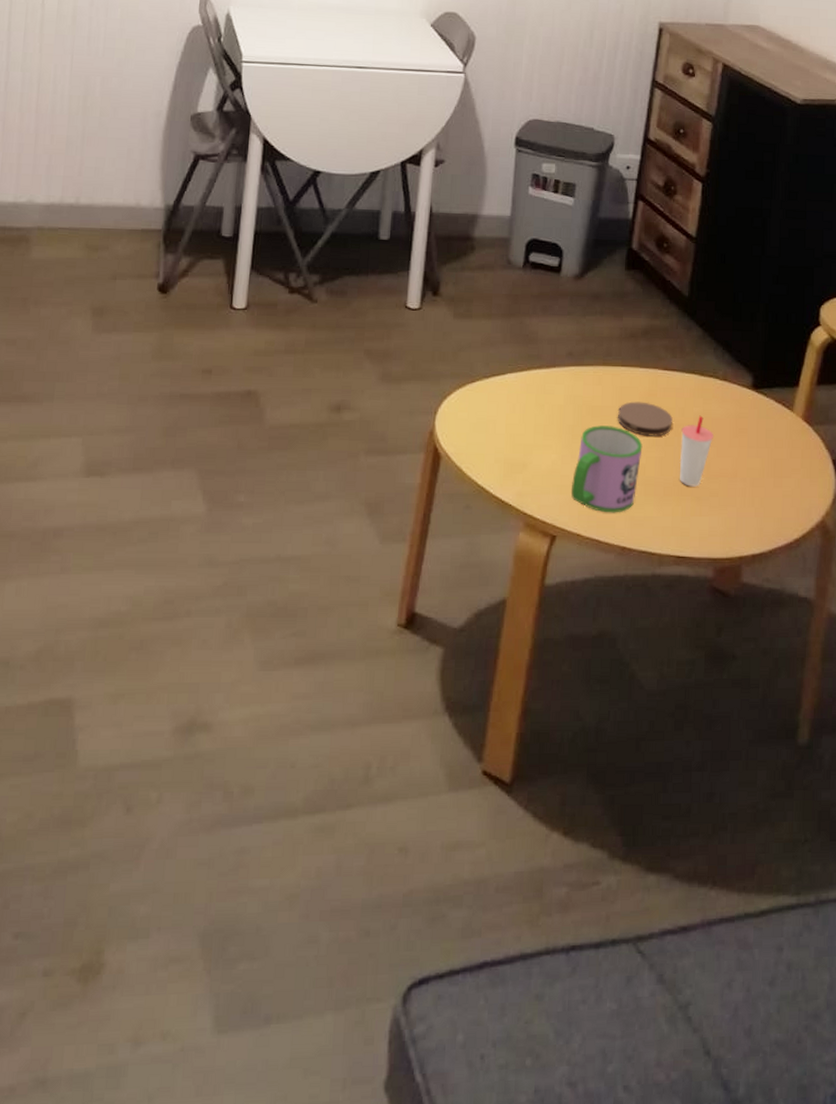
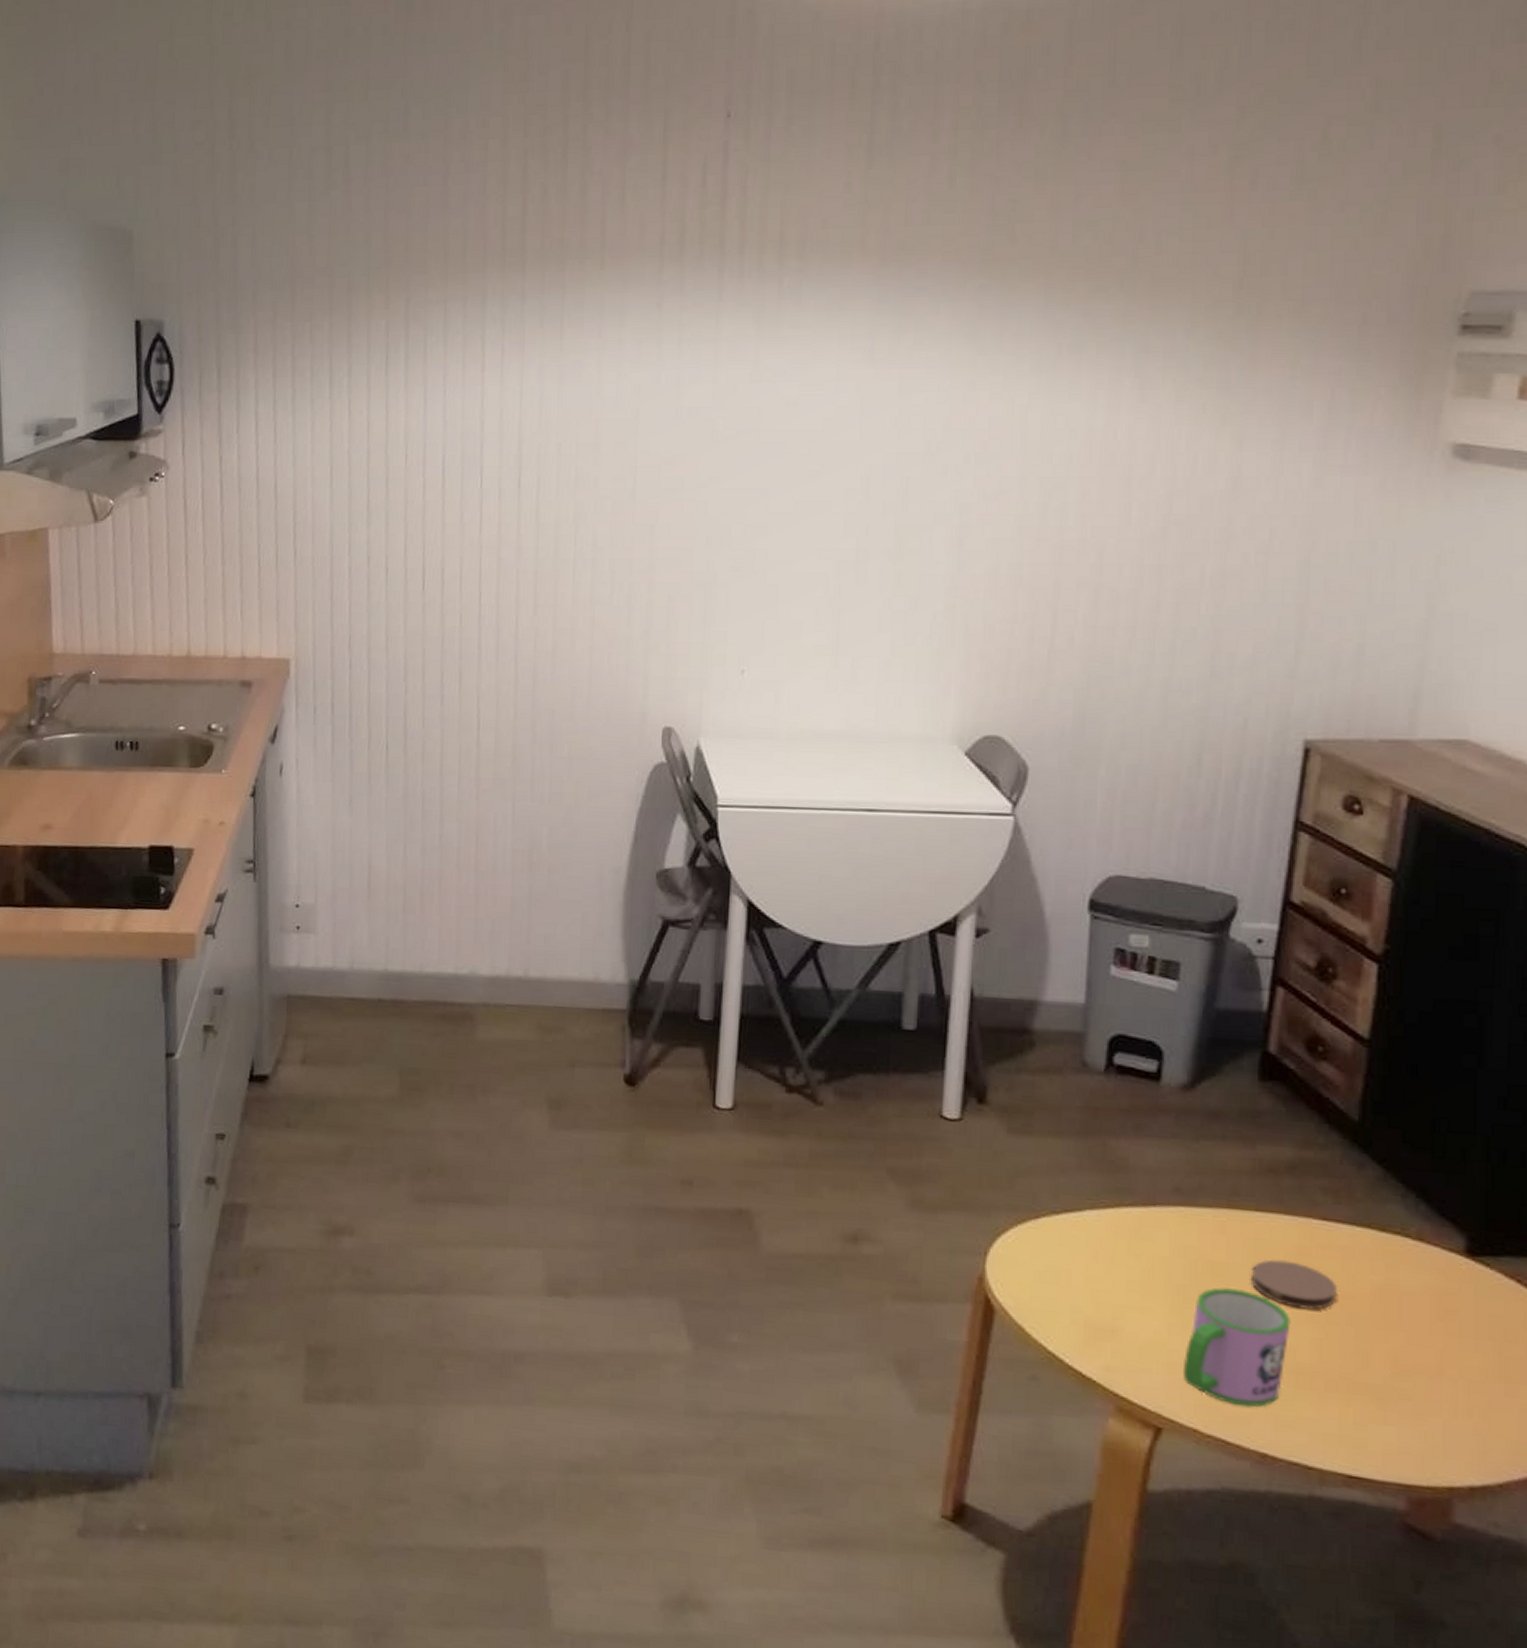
cup: present [679,415,713,487] -> none [1349,1286,1403,1384]

